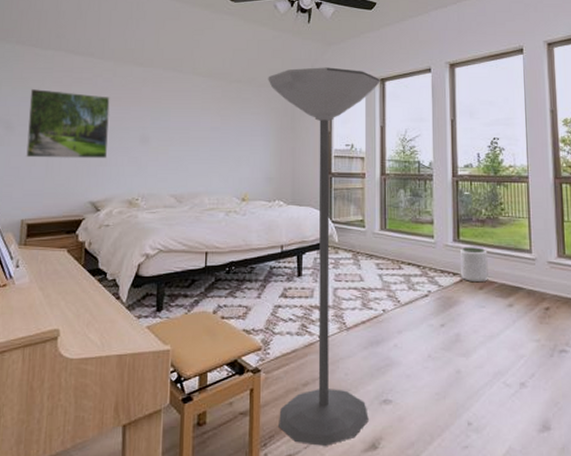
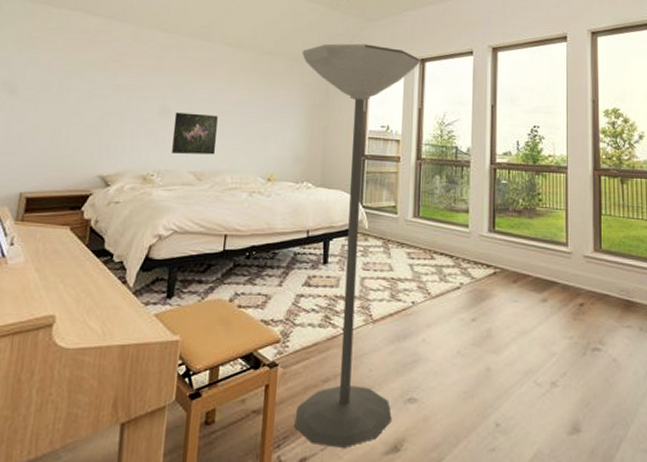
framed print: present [26,88,110,158] -> none [30,49,129,129]
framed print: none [153,140,194,180] -> present [171,112,218,155]
plant pot: present [459,247,488,283] -> none [494,238,523,276]

